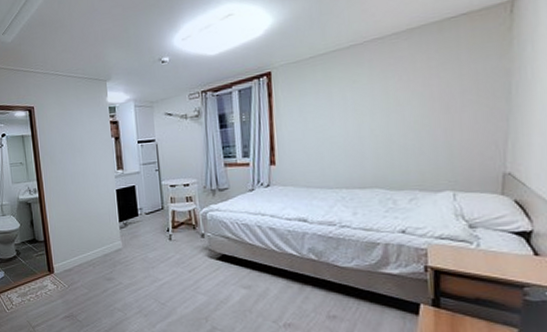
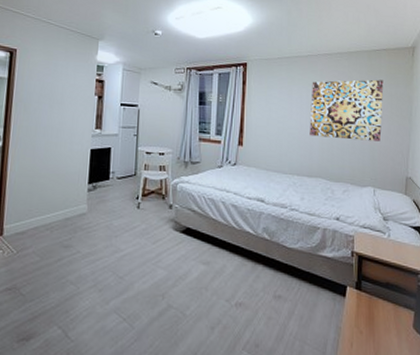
wall art: none [357,55,465,142] -> present [309,79,384,142]

